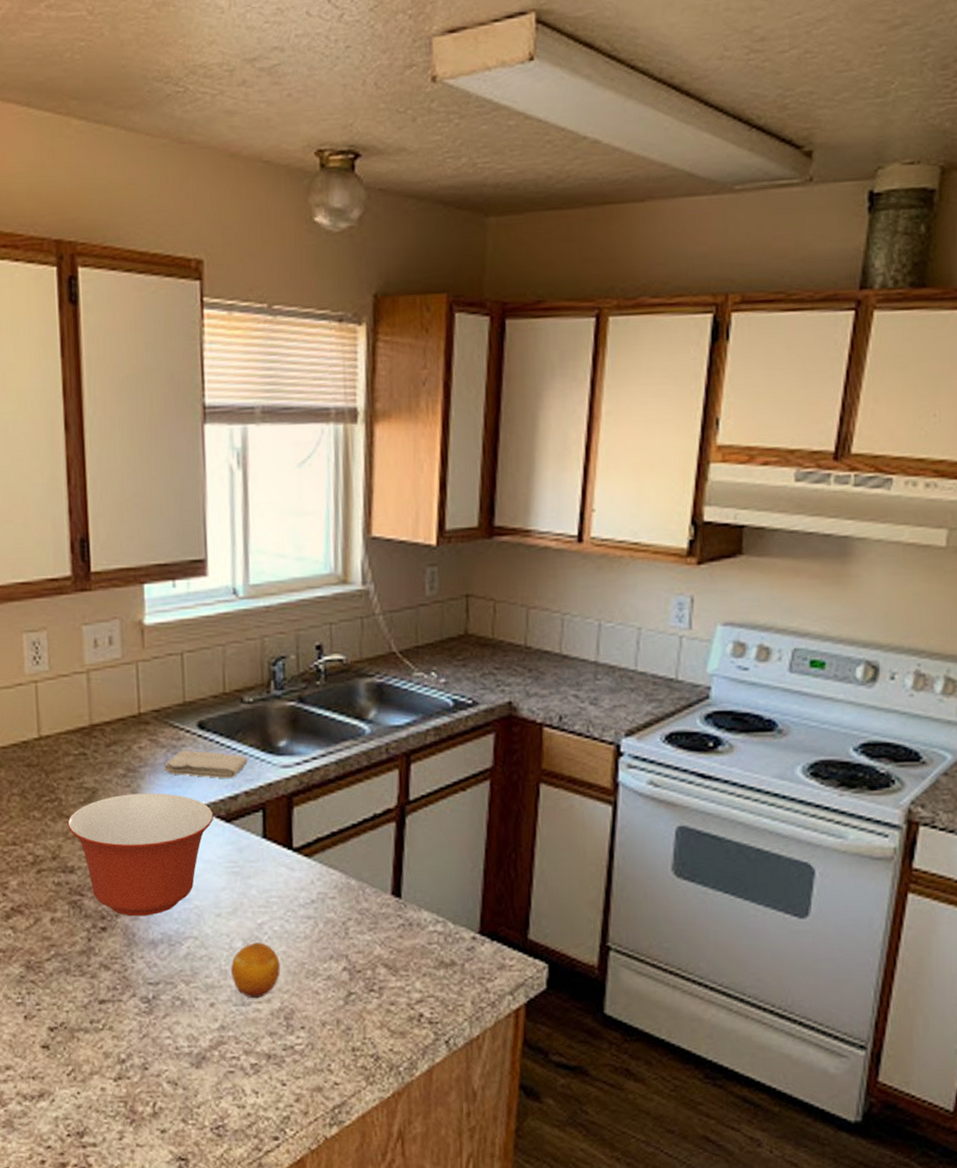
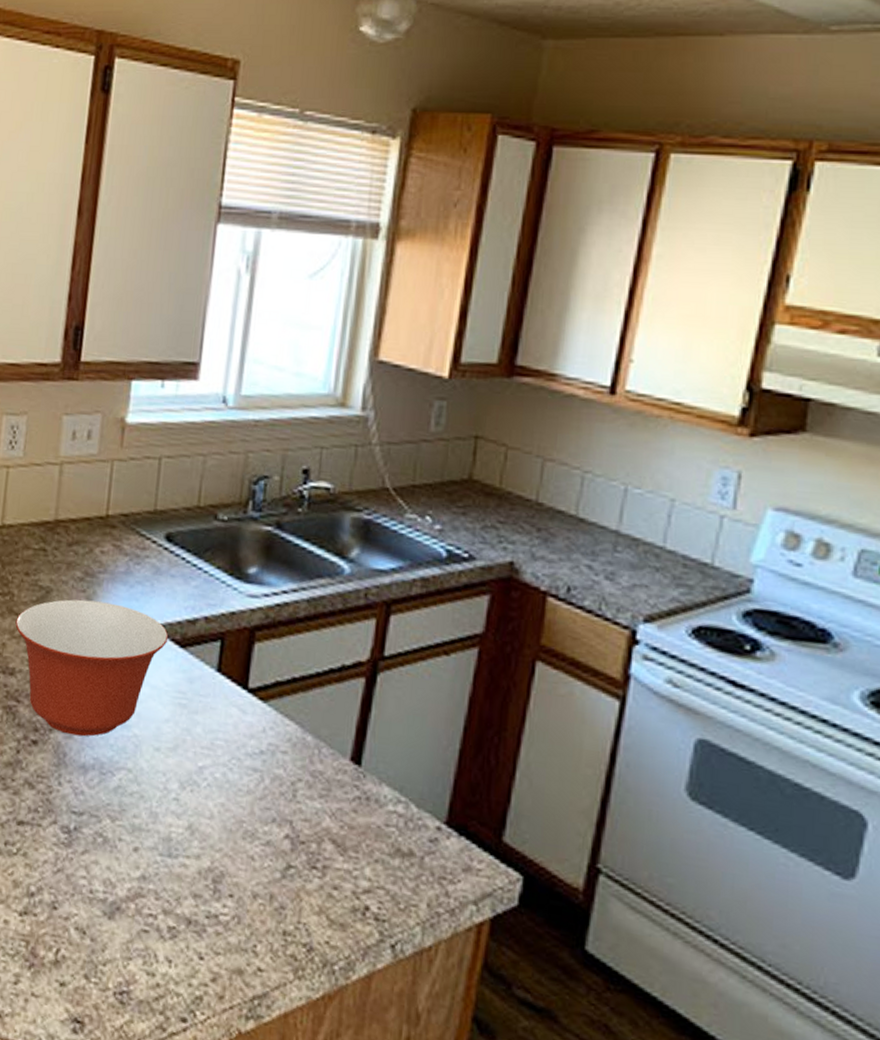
washcloth: present [164,750,248,778] -> none [124,561,213,600]
fruit: present [231,942,280,999] -> none [161,787,217,852]

